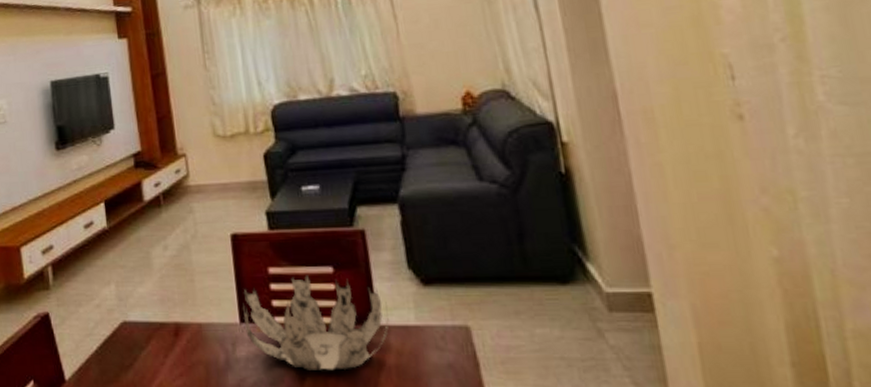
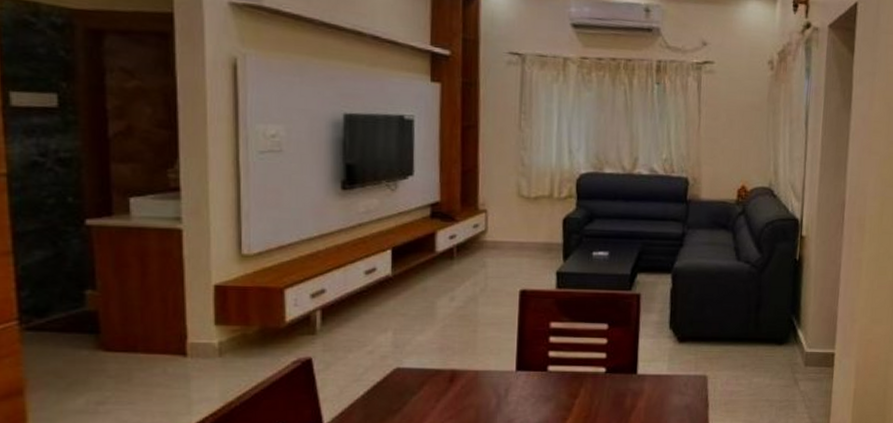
decorative bowl: present [243,275,389,371] -> none [519,330,647,412]

